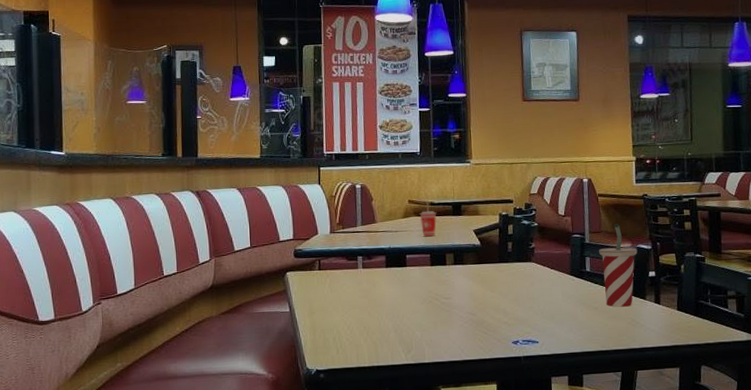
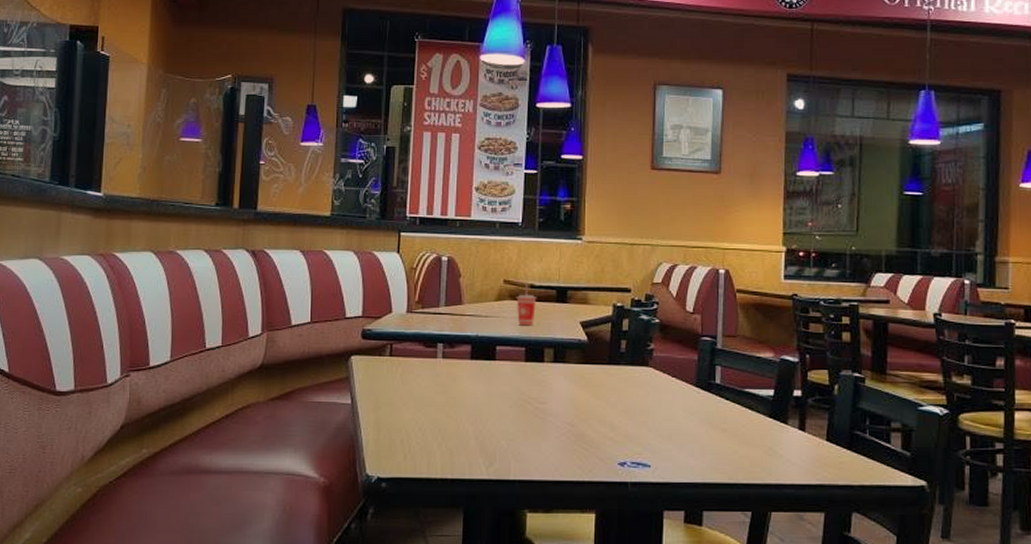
beverage cup: present [599,223,638,307] -> none [733,327,781,431]

